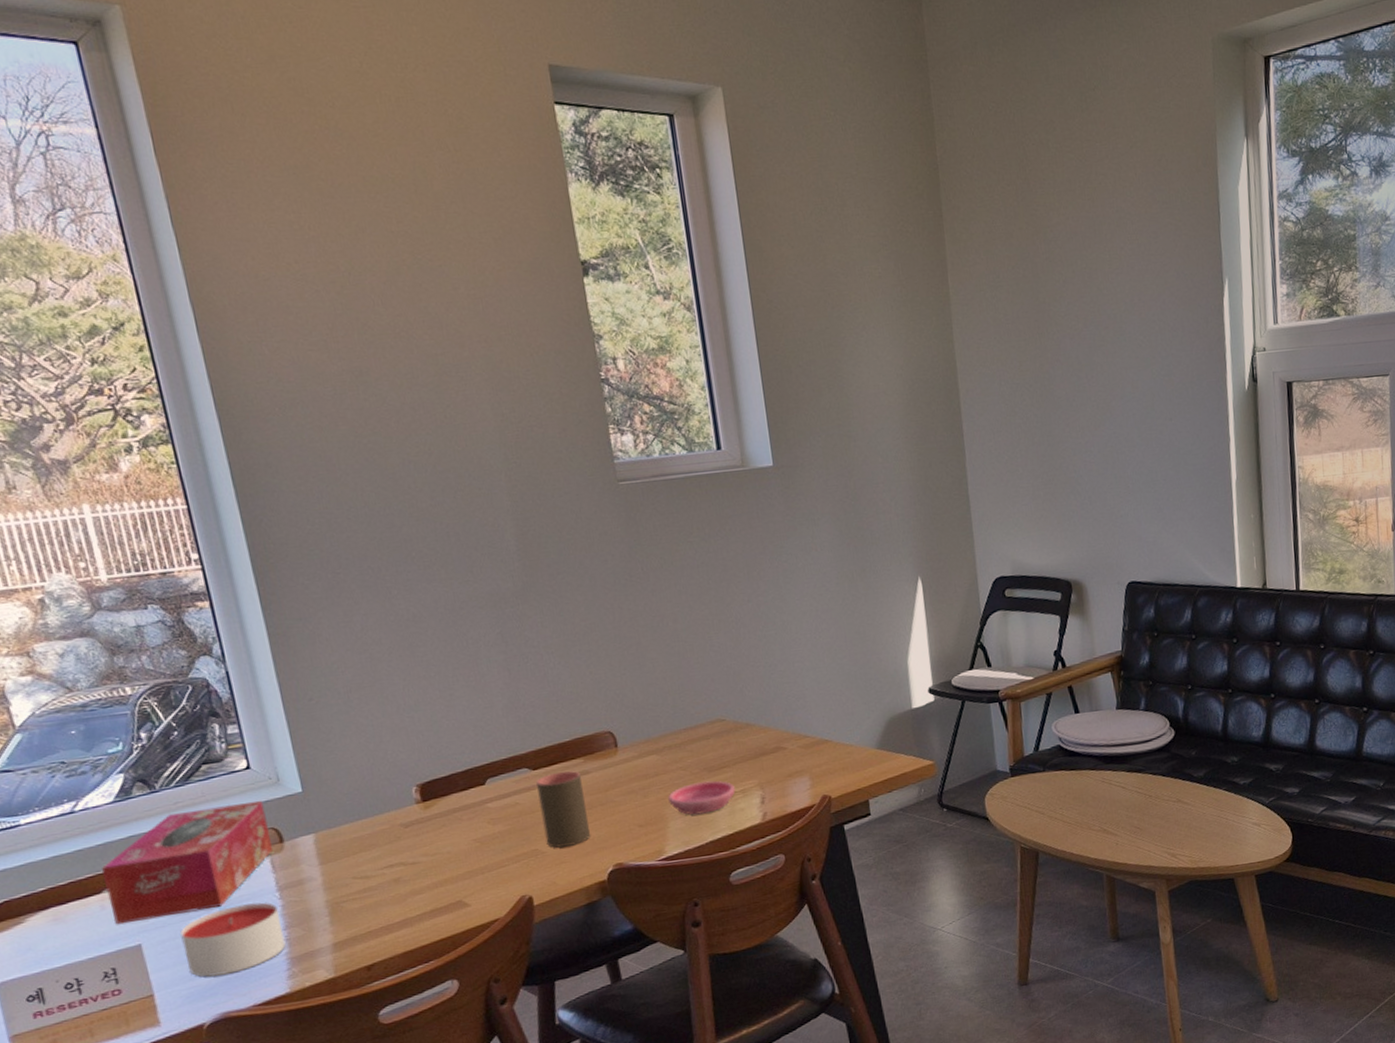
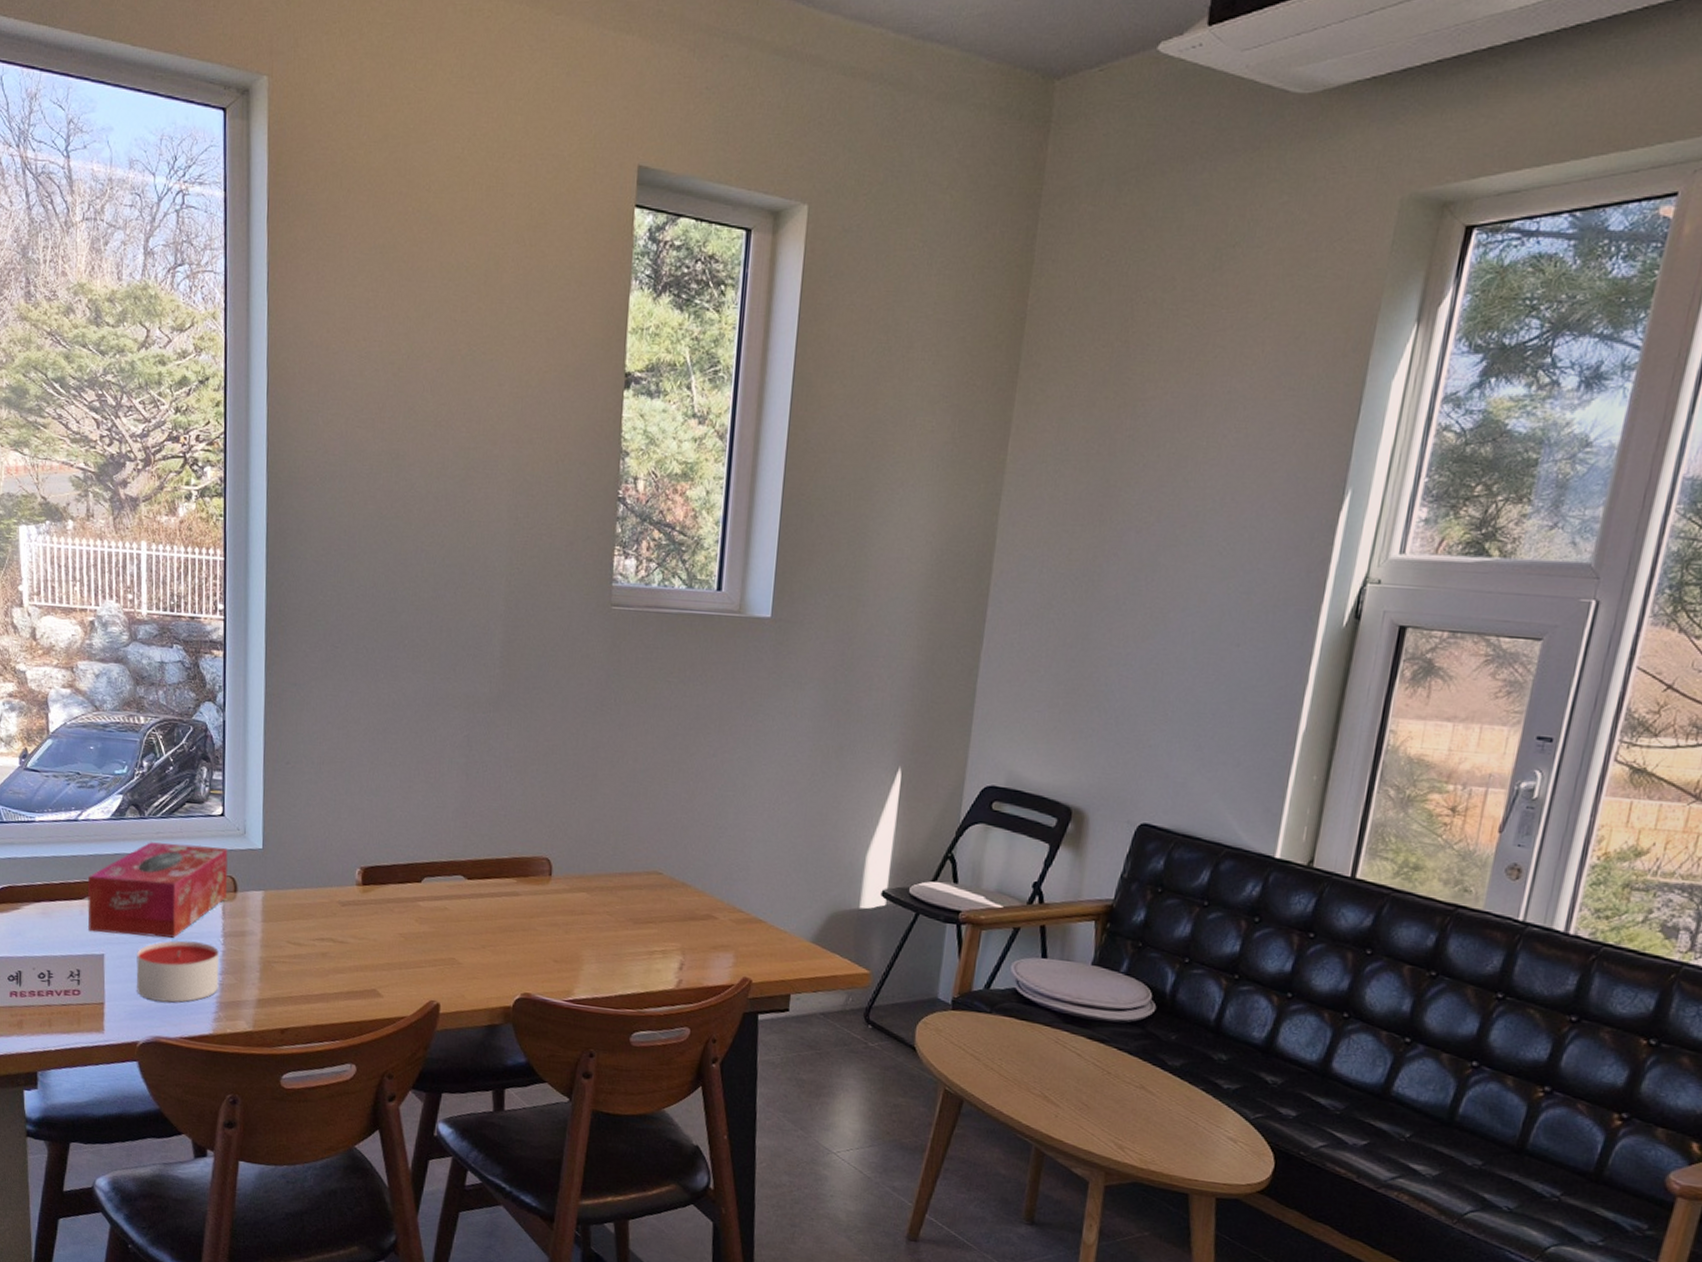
cup: present [536,771,591,848] -> none [464,887,510,964]
saucer: present [668,780,736,815] -> none [588,931,656,966]

